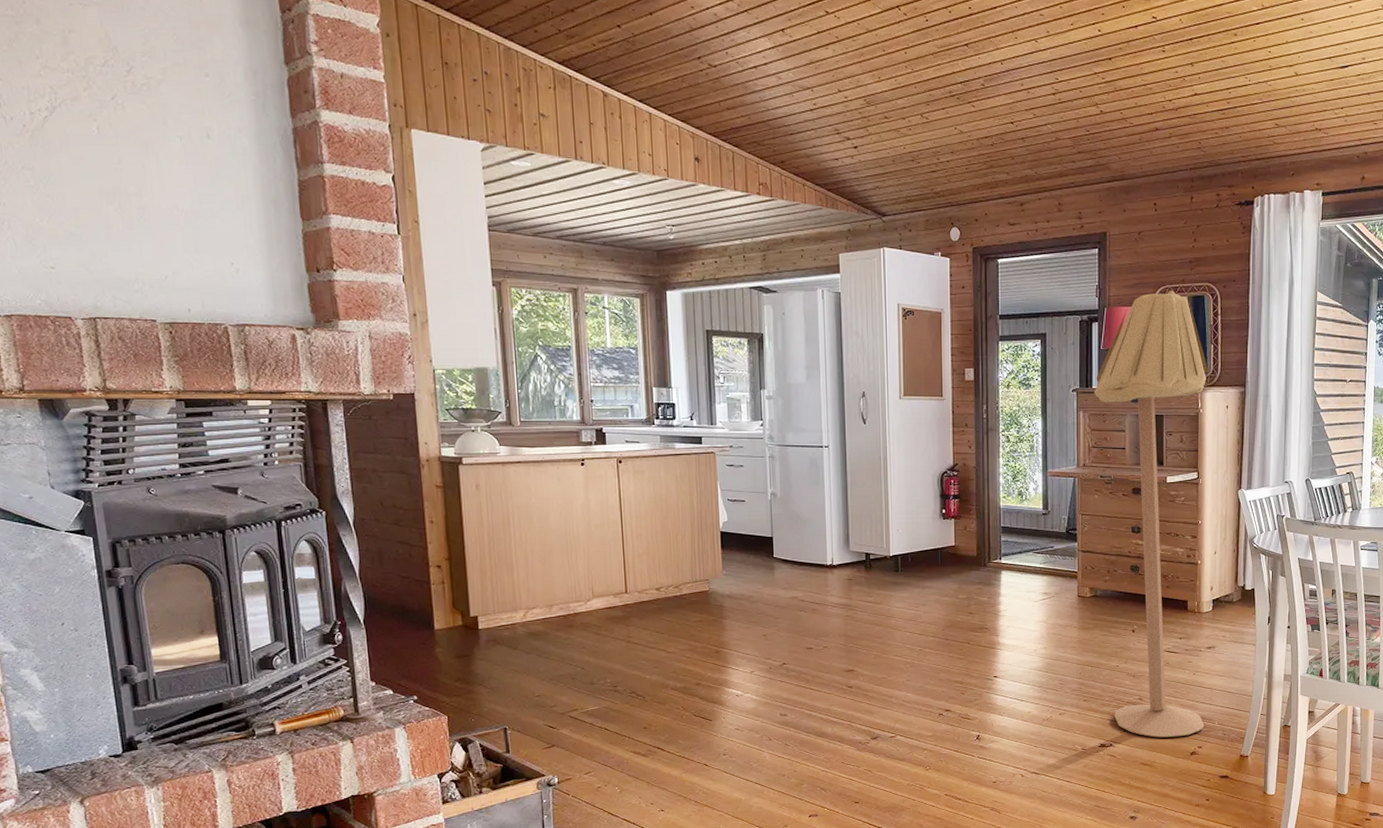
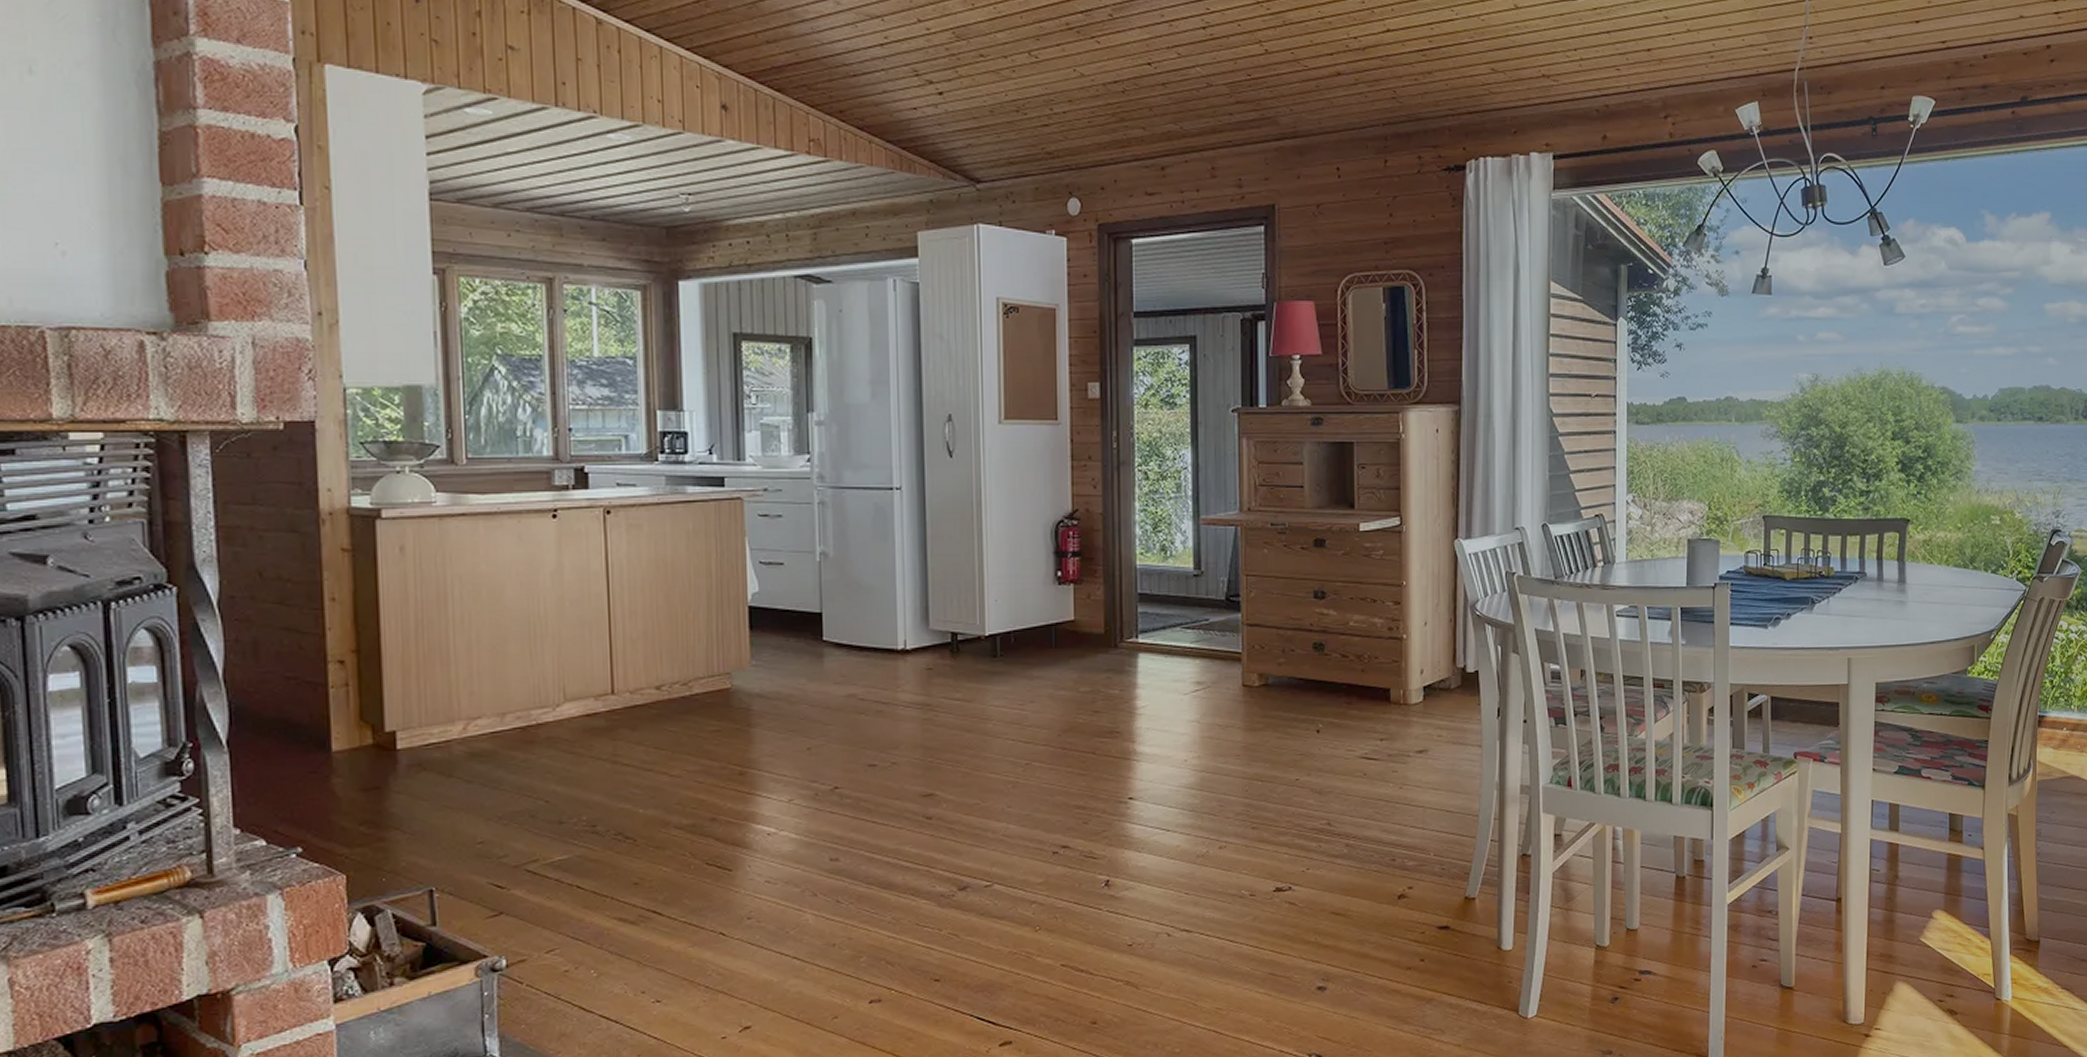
floor lamp: present [1095,290,1209,738] -> none [1262,279,1415,877]

